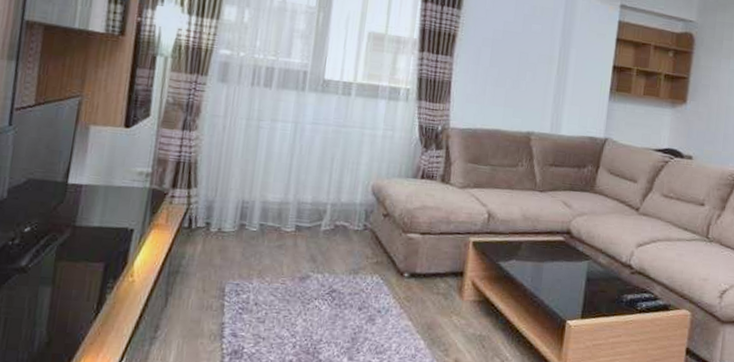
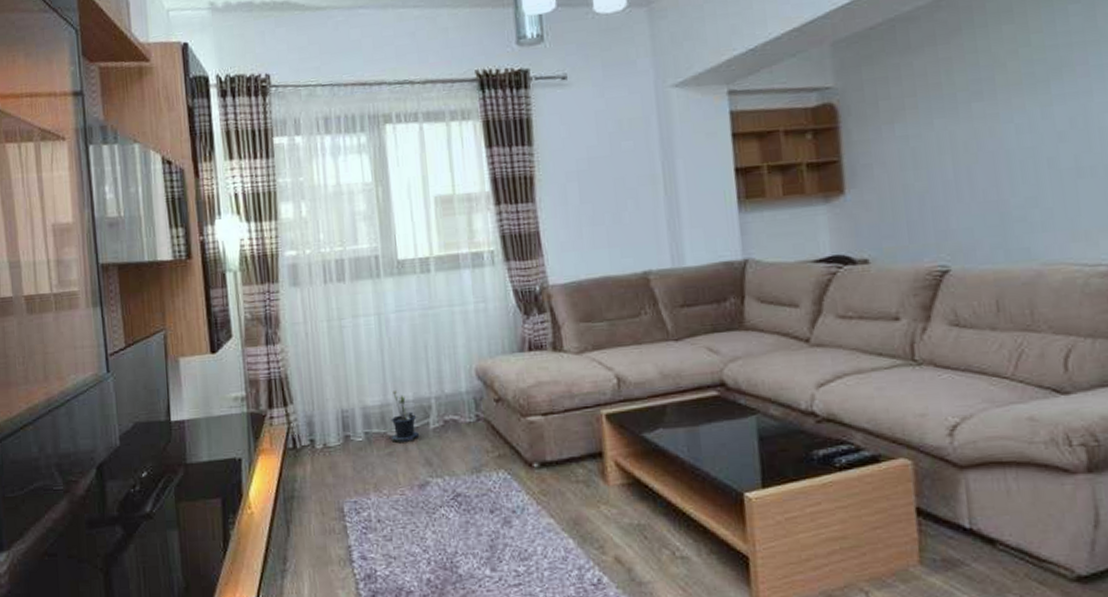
potted plant: none [281,192,311,239] -> present [388,391,420,444]

